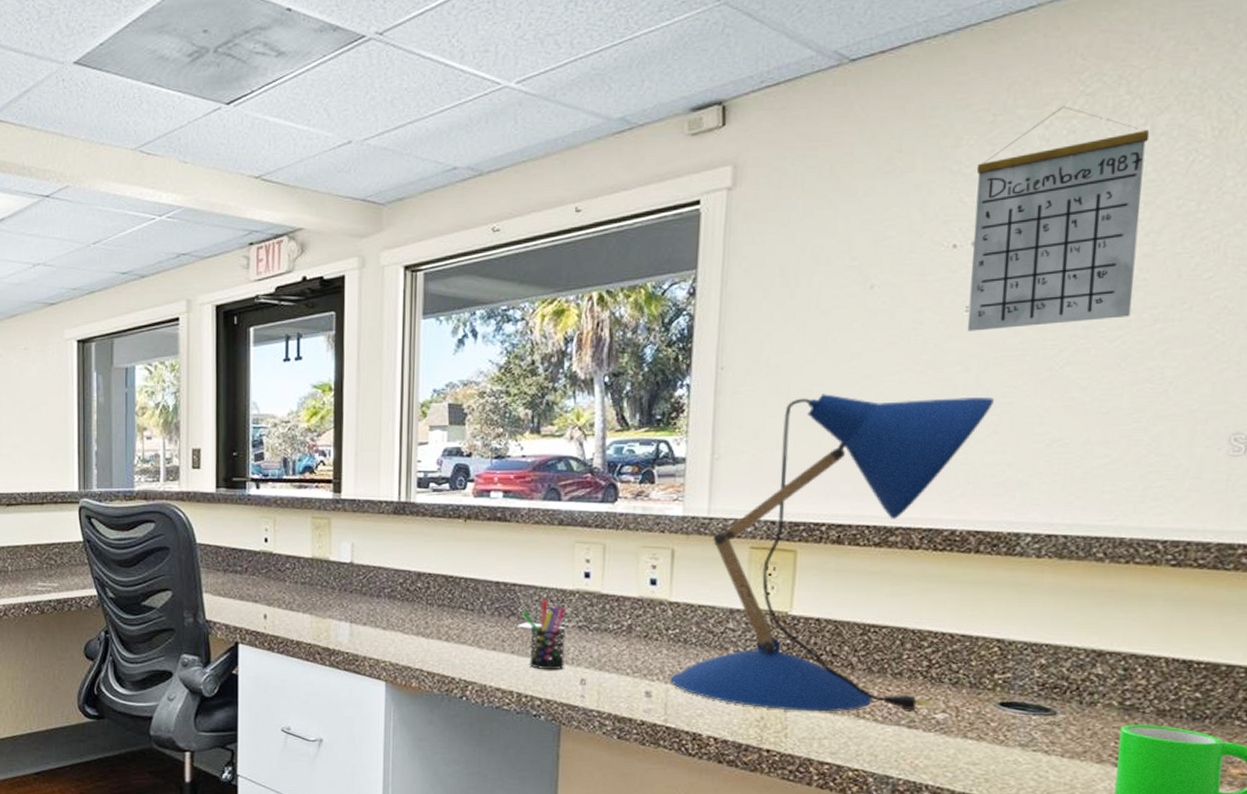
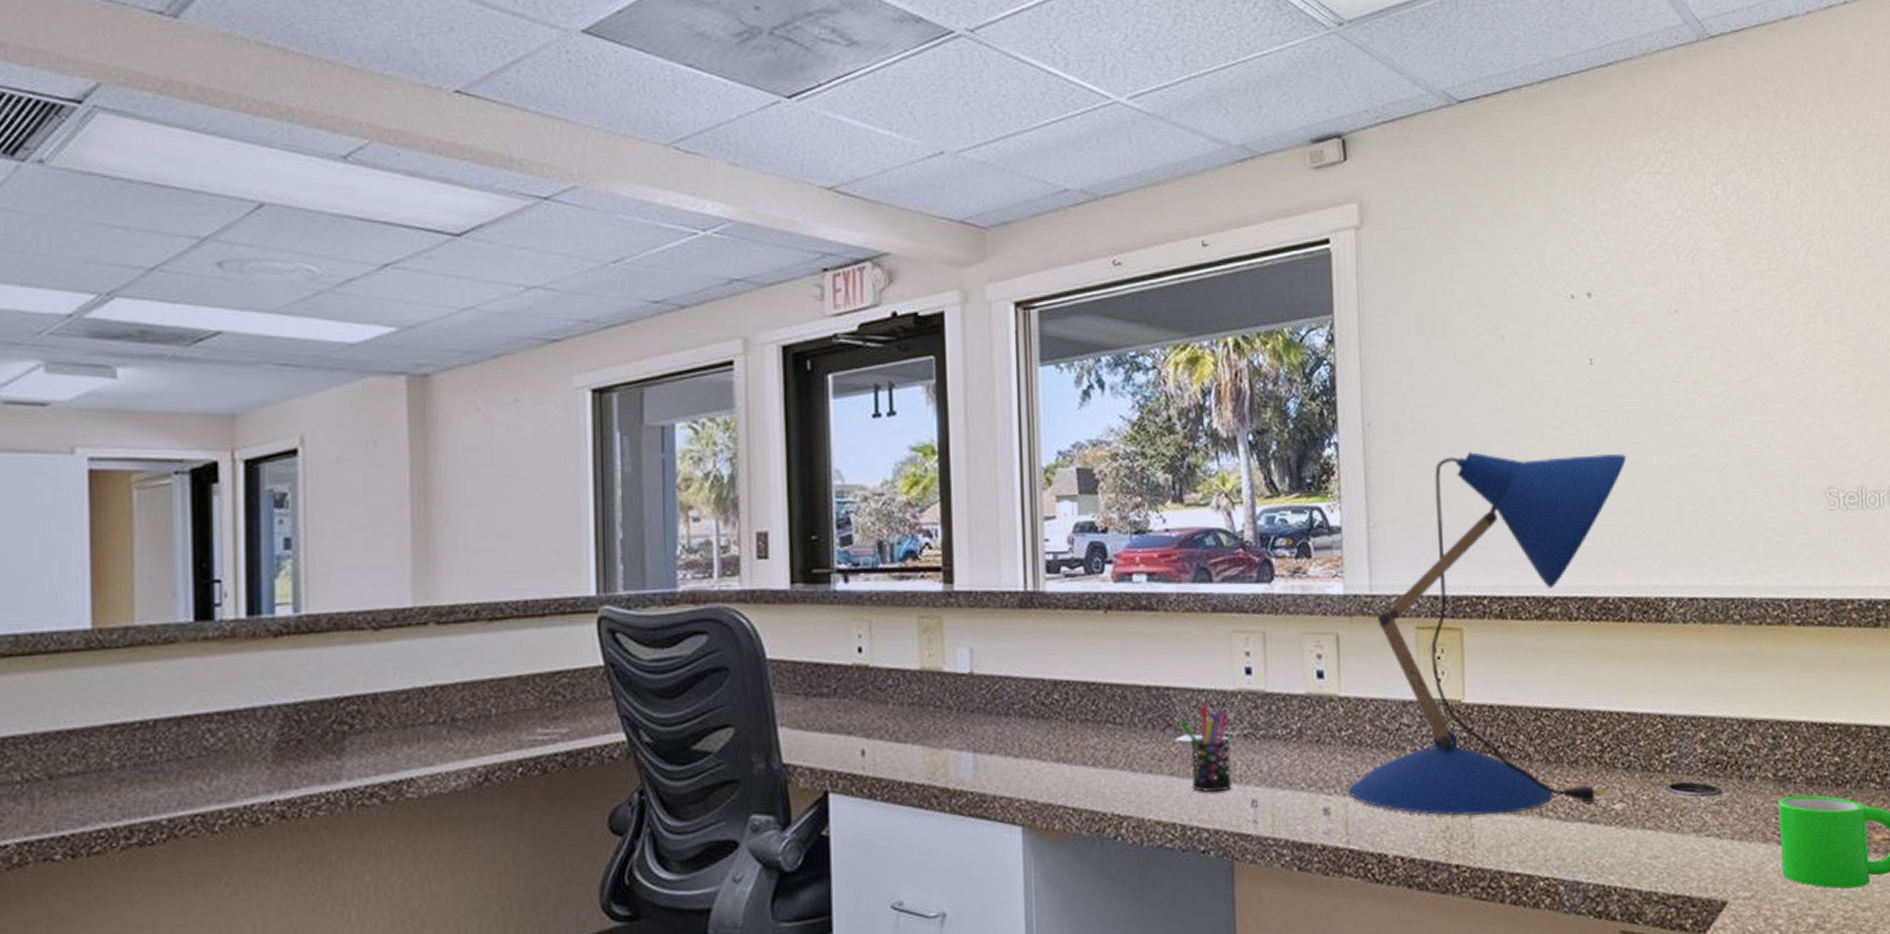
calendar: present [967,106,1150,331] -> none [1582,161,1730,385]

